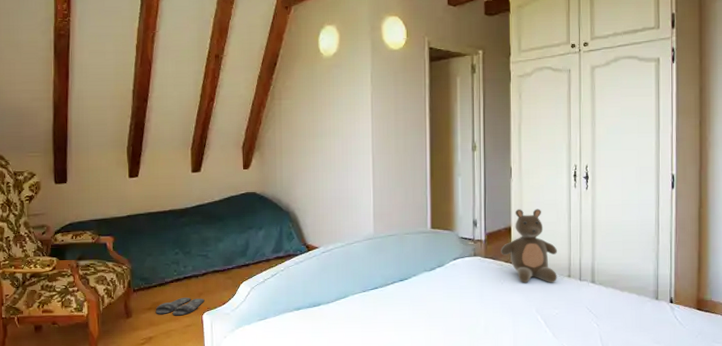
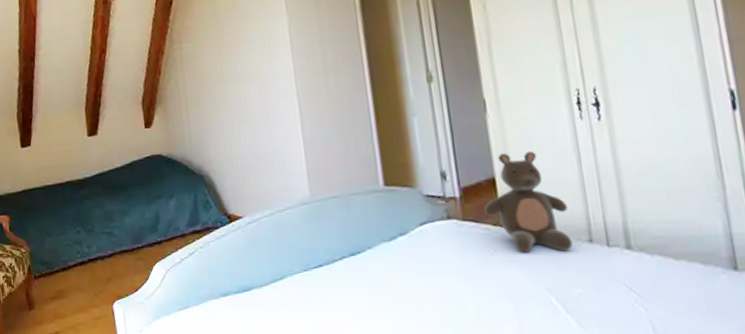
slippers: present [155,297,205,316] -> none [59,283,114,306]

